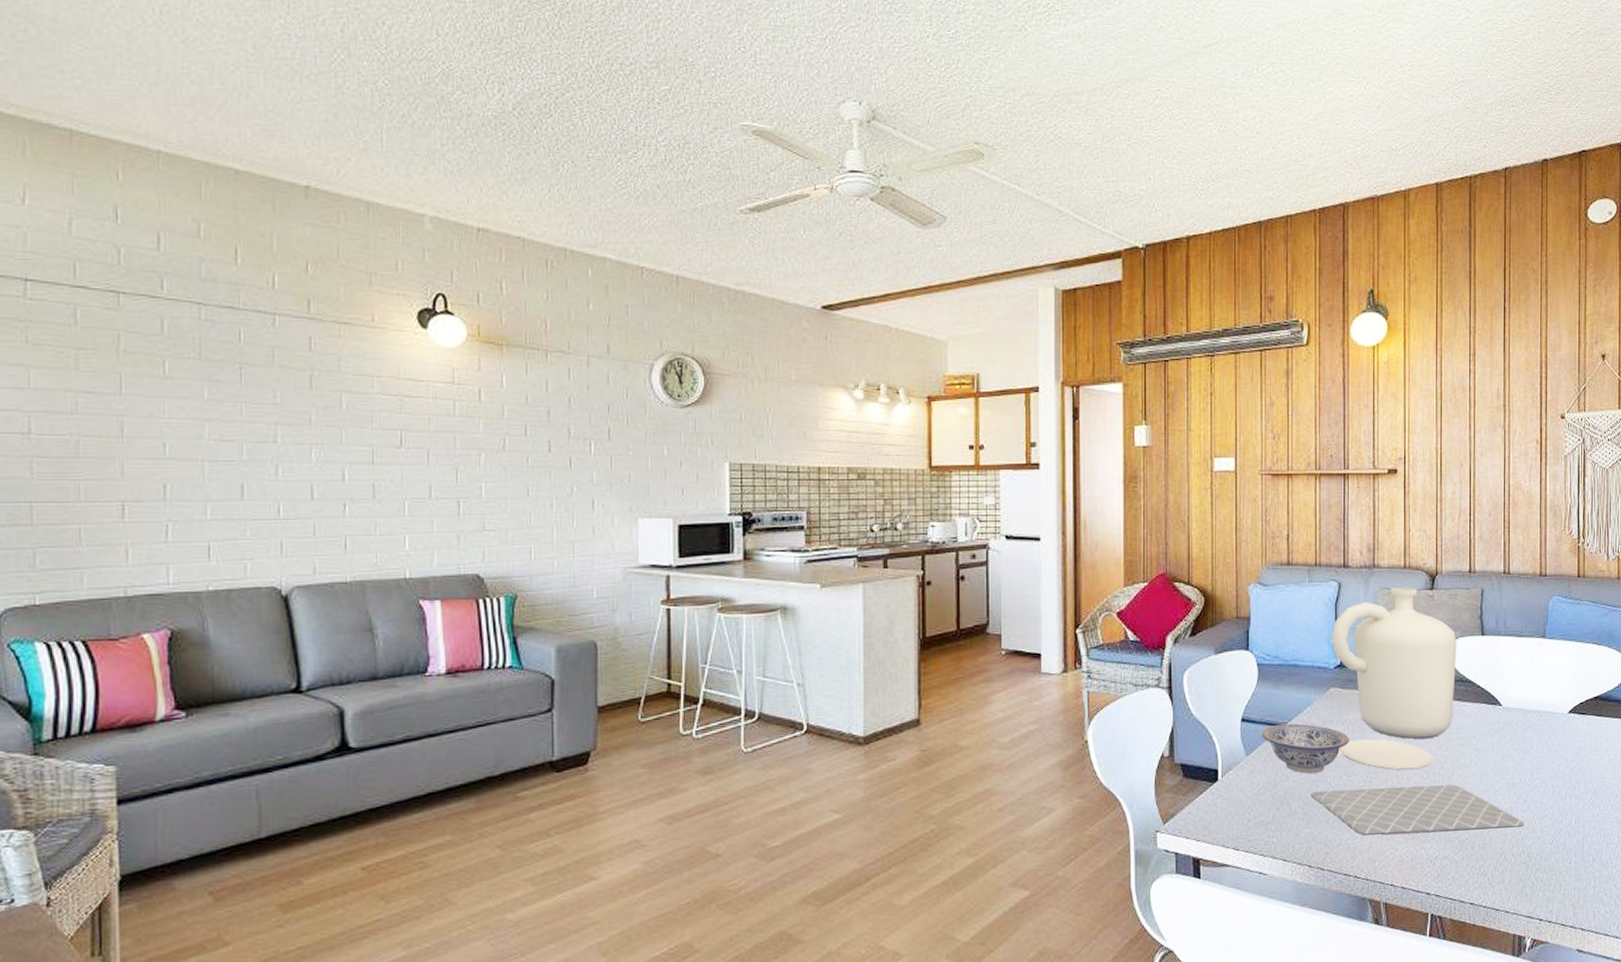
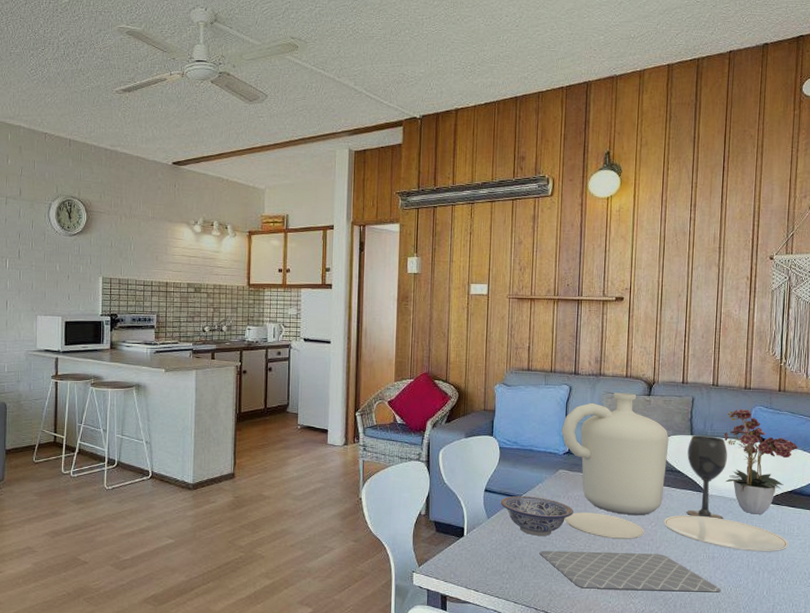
plate: none [1455,733,1597,774] -> present [664,515,789,552]
wine glass: none [1479,635,1525,737] -> present [686,435,728,519]
flower arrangement: none [1519,600,1602,728] -> present [724,409,798,514]

